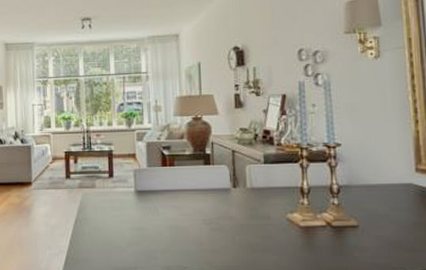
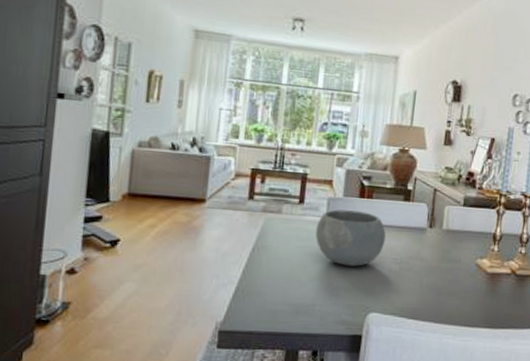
bowl: none [127,179,192,230] -> present [315,209,386,267]

